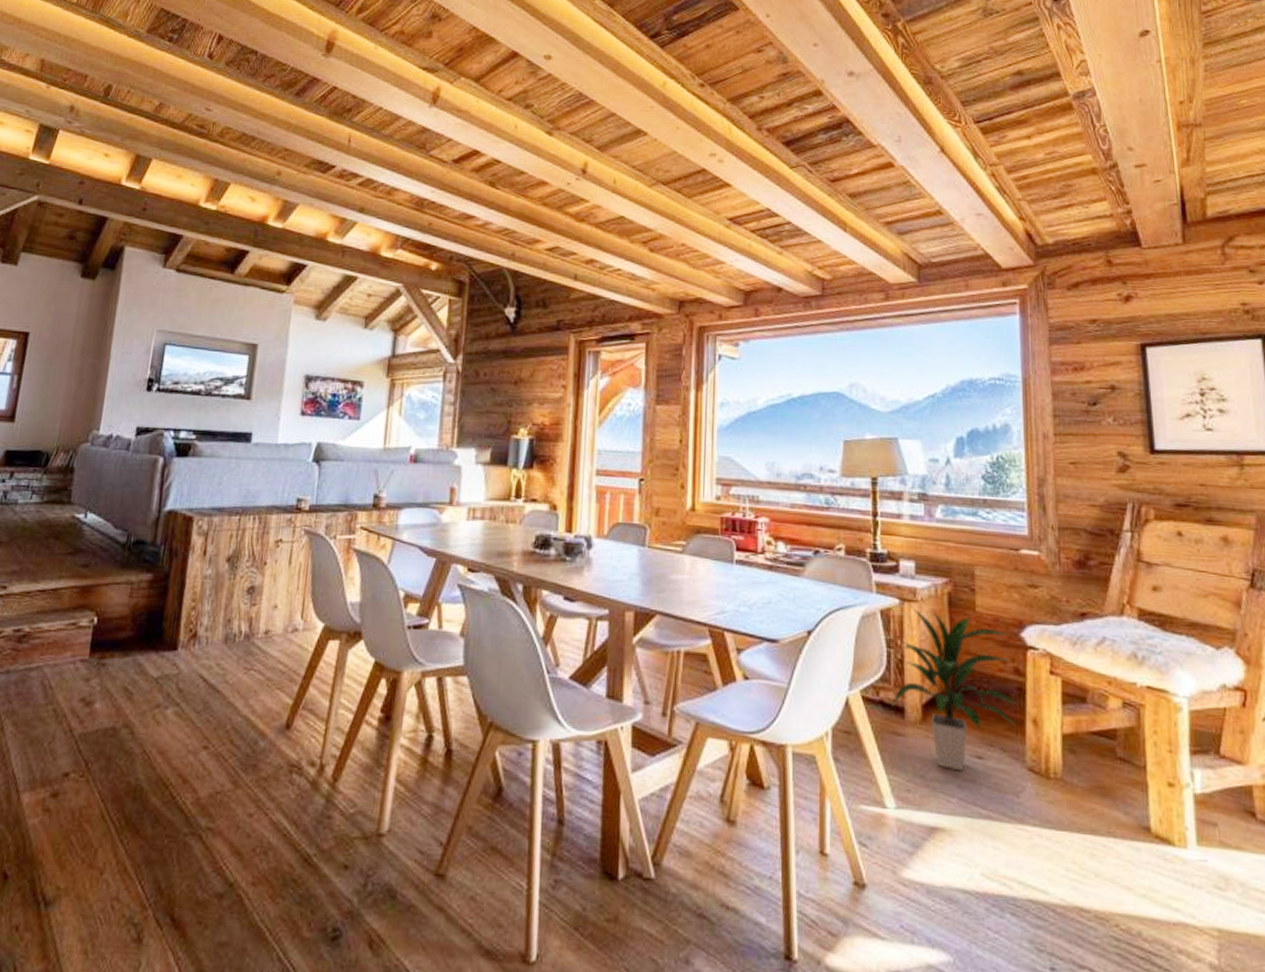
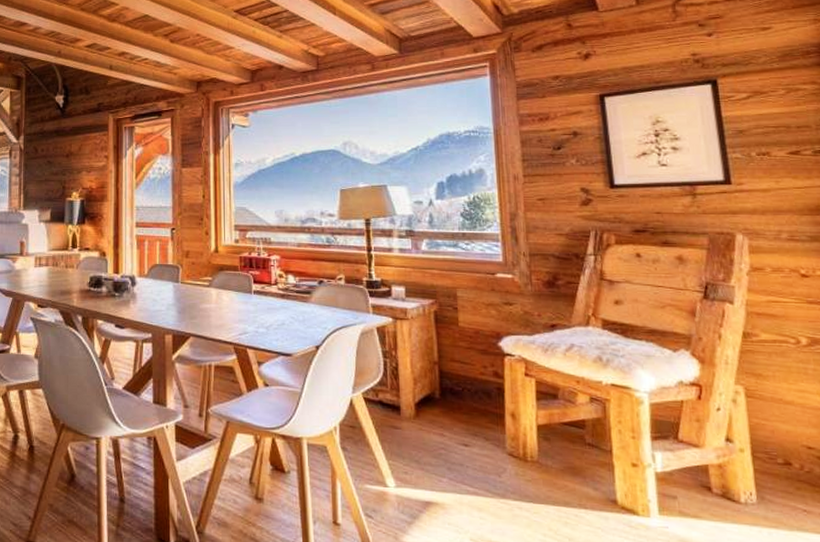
indoor plant: present [891,604,1019,772] -> none [389,322,498,457]

